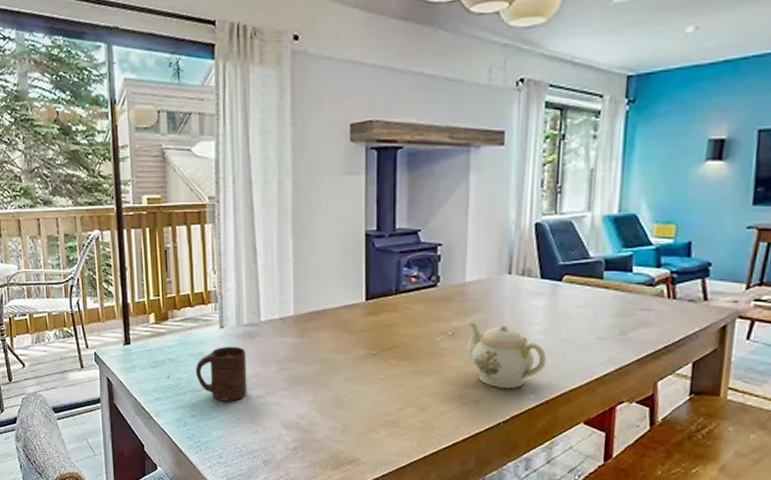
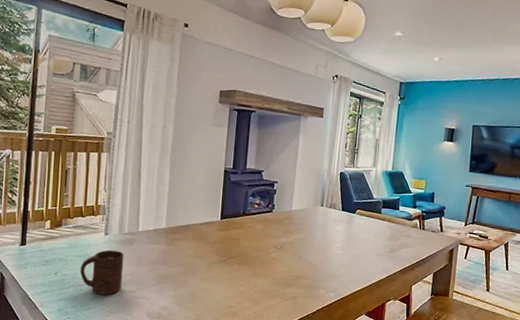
teapot: present [467,323,547,388] -> none [290,240,343,289]

